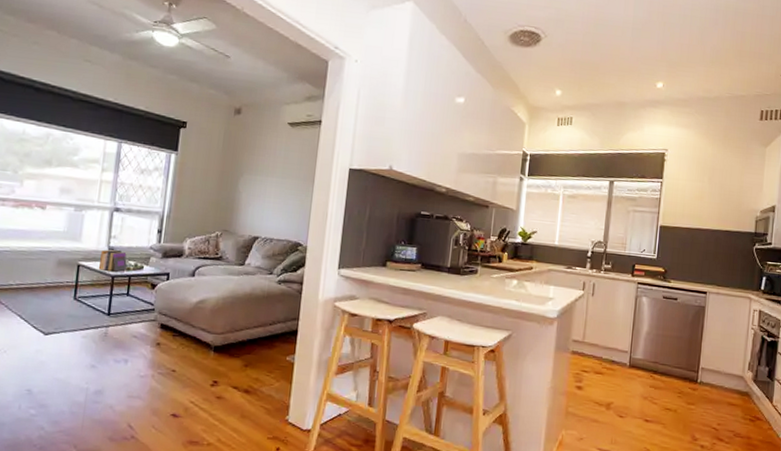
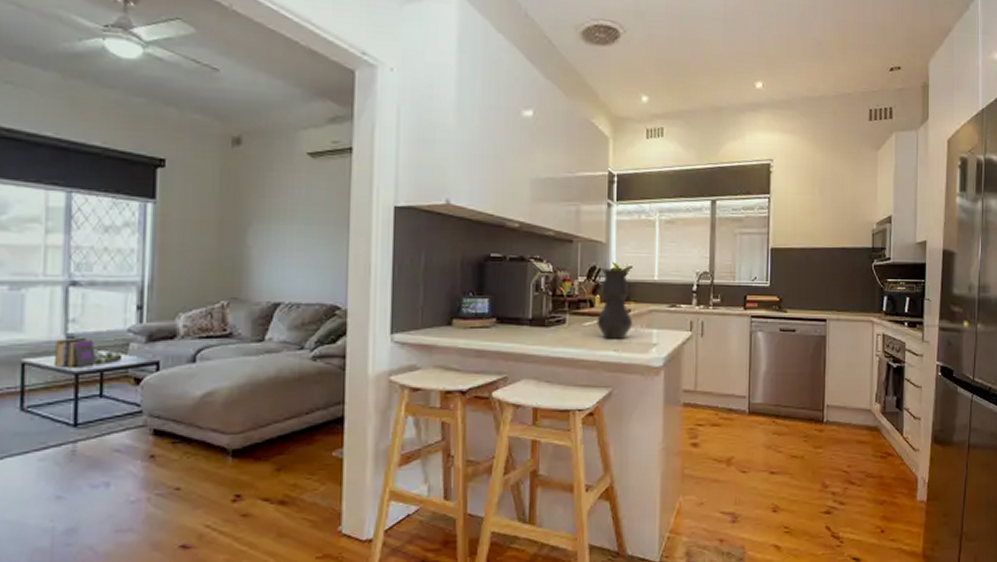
vase: none [503,231,536,291] -> present [597,268,632,339]

